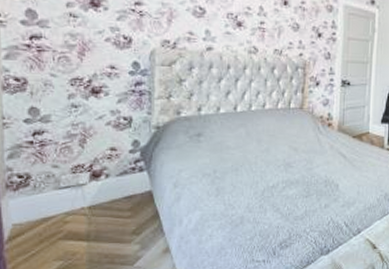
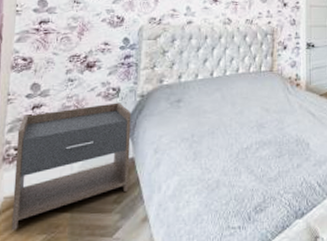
nightstand: none [19,133,148,256] -> present [11,102,131,231]

